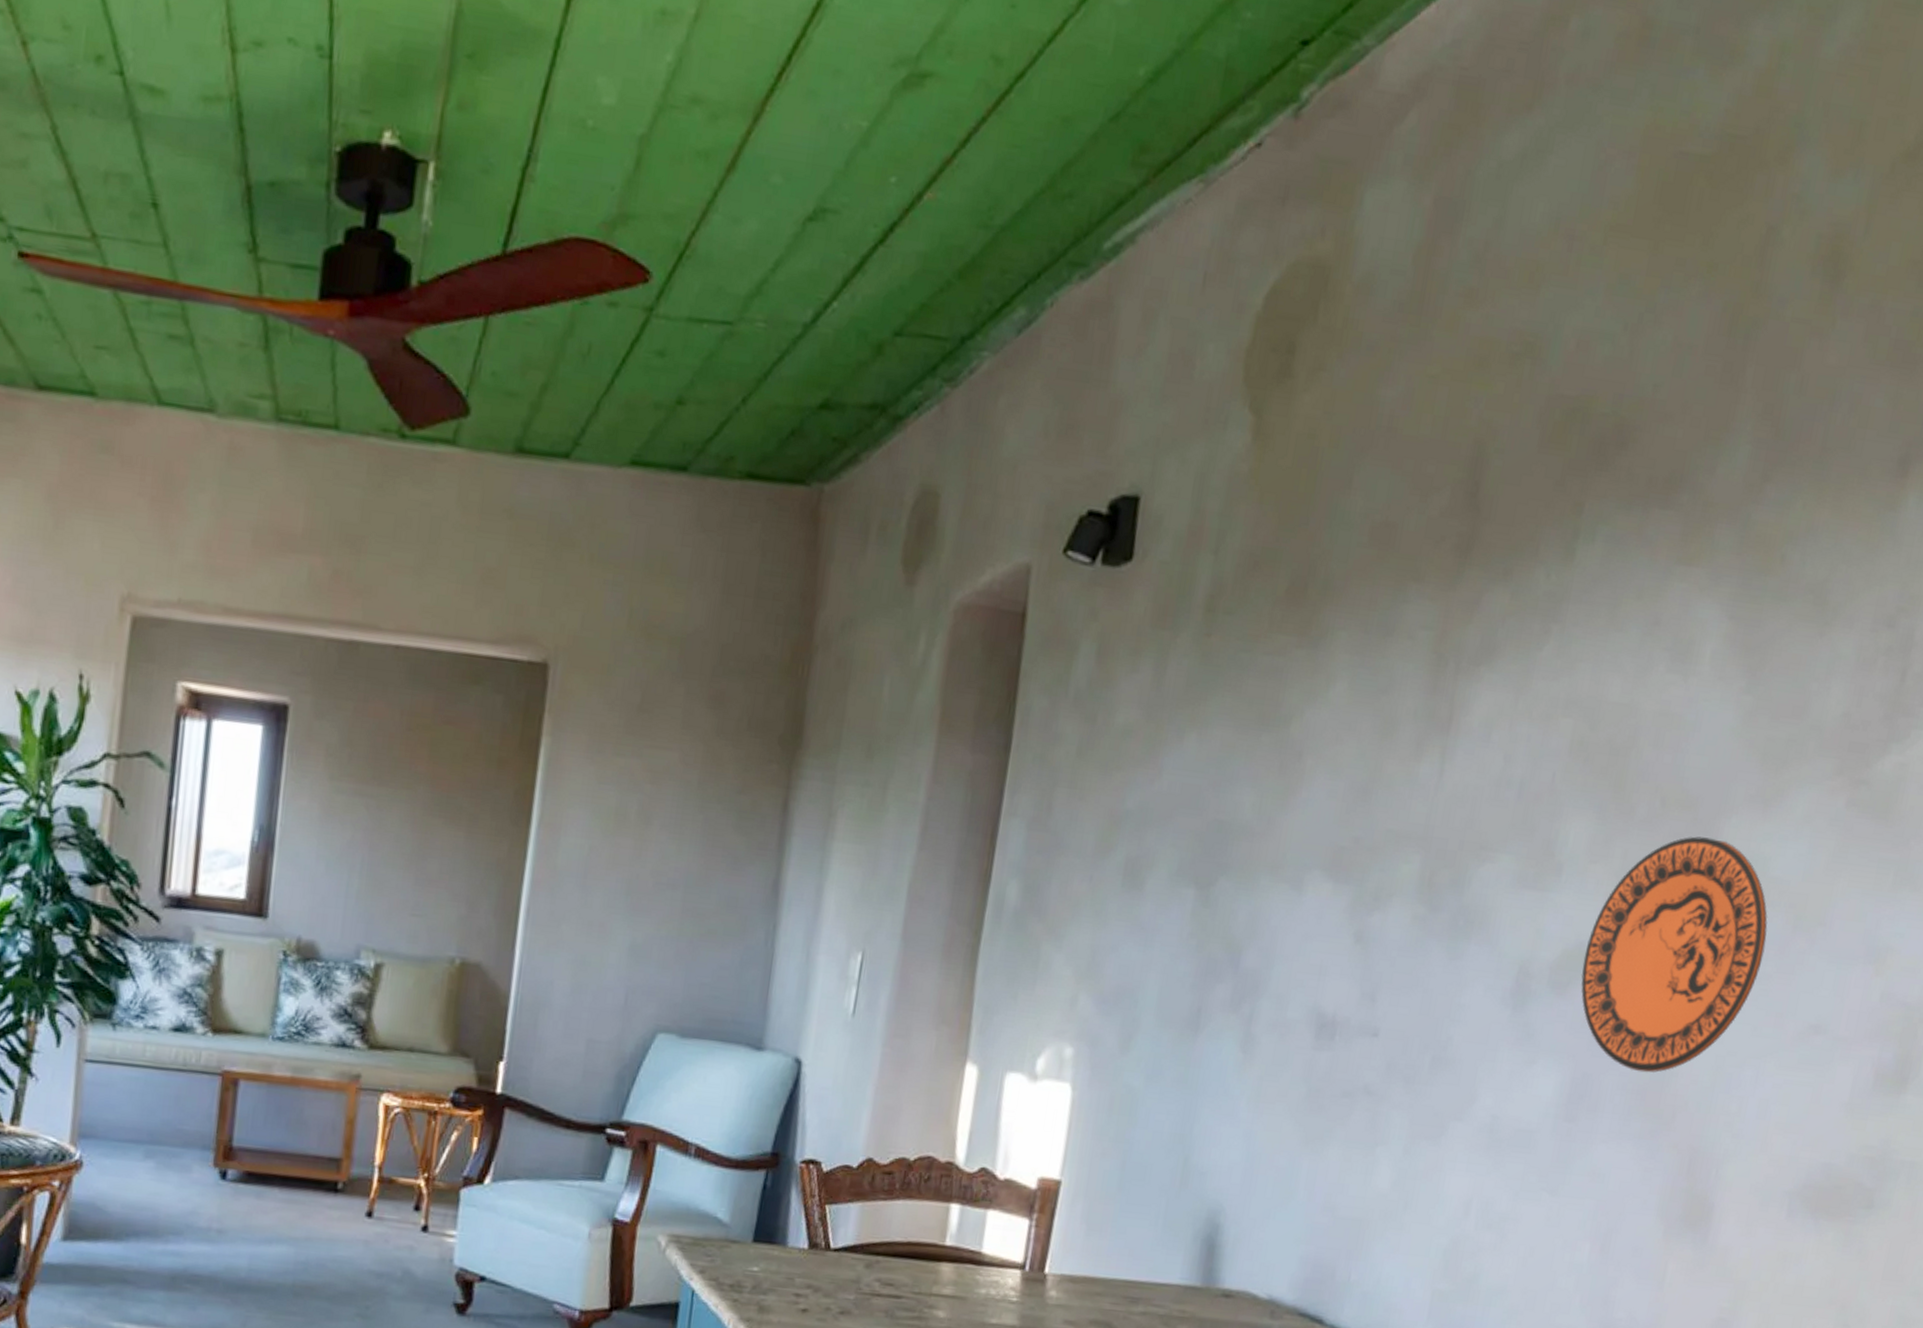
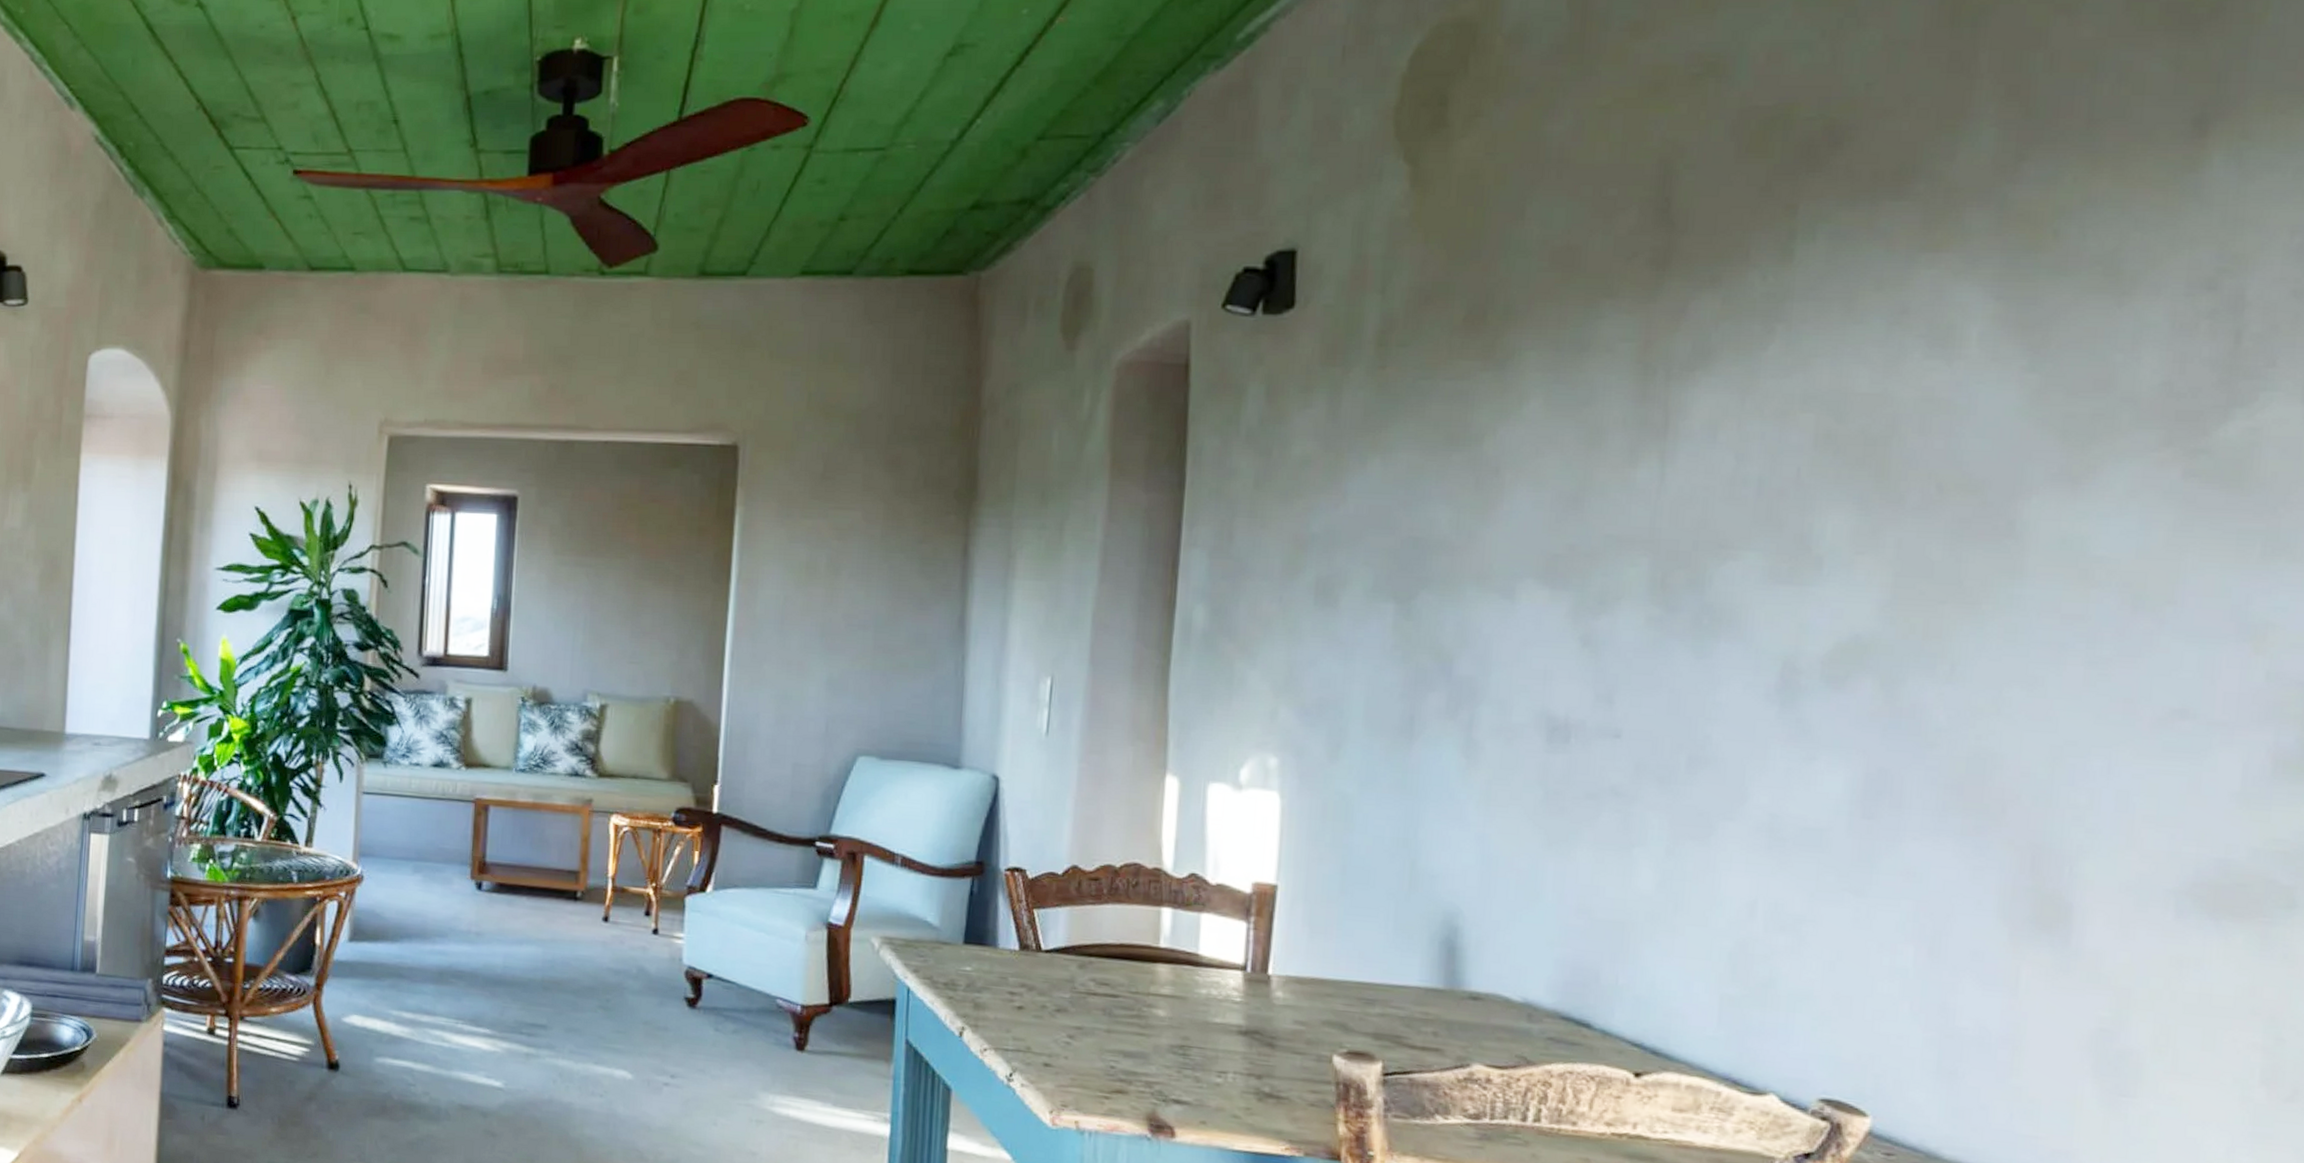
decorative plate: present [1581,836,1768,1073] -> none [1861,520,2098,766]

